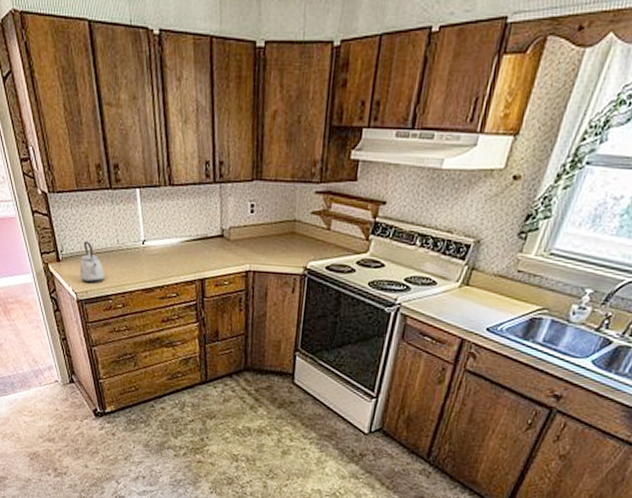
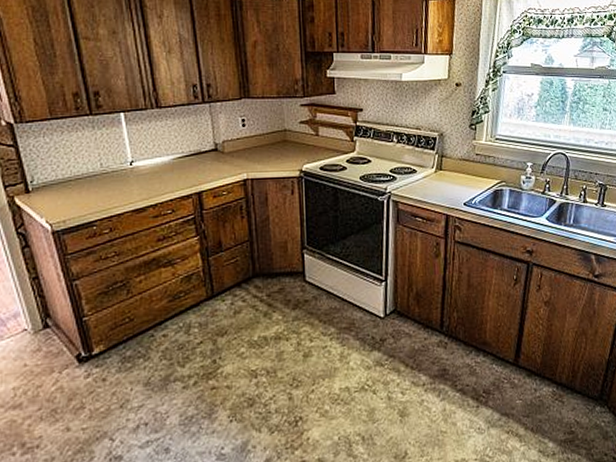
kettle: present [79,241,104,283] -> none [55,168,86,212]

